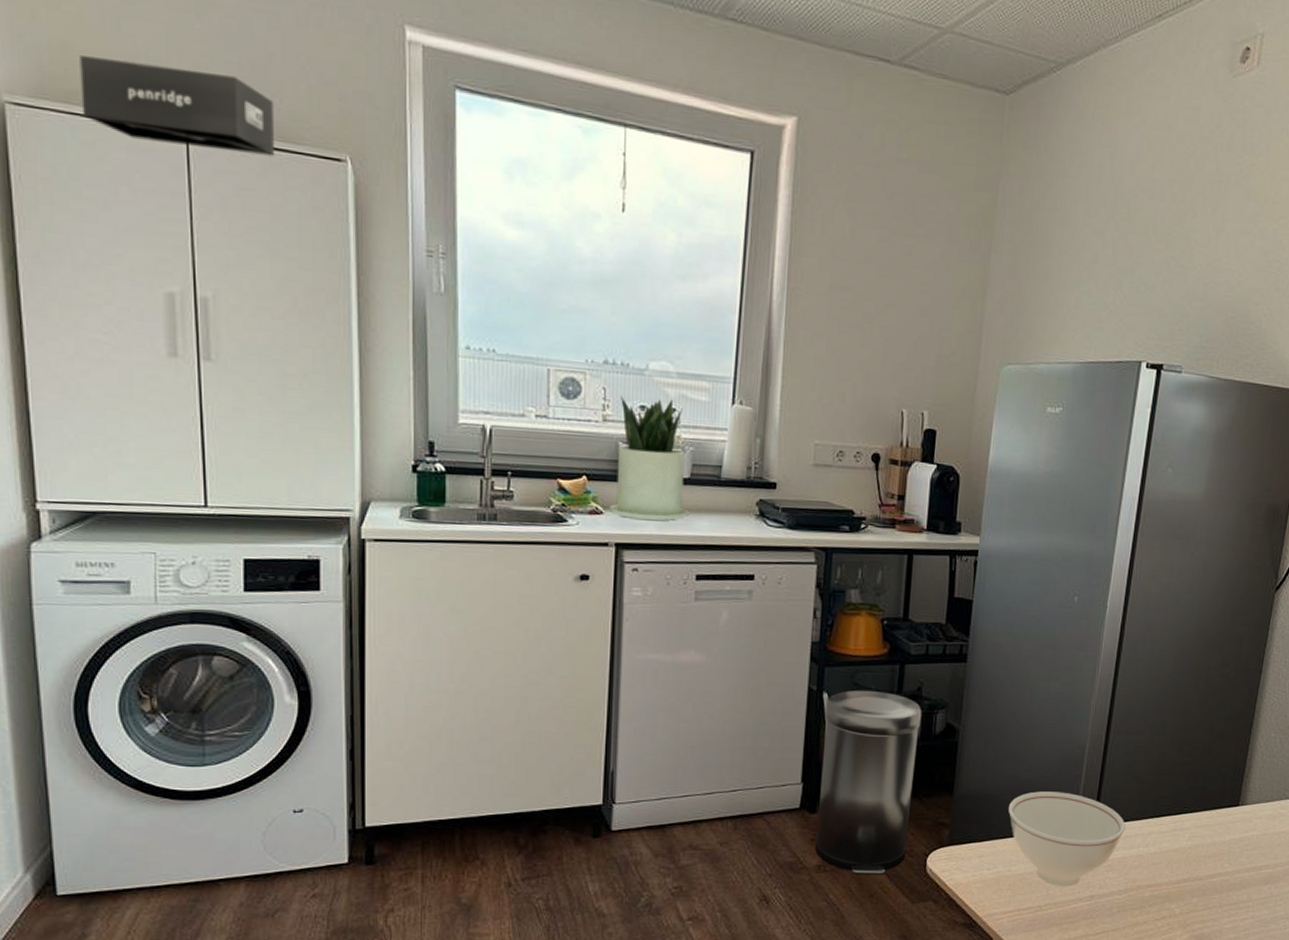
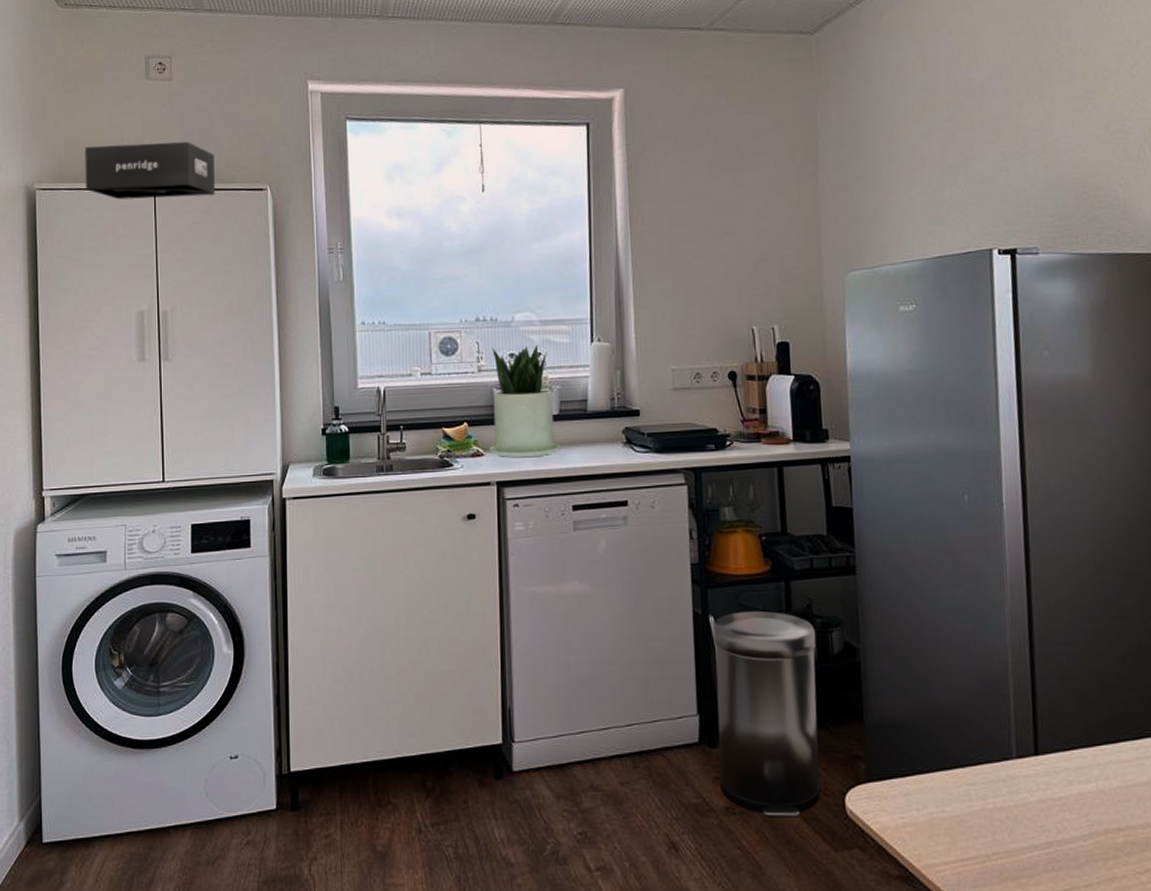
bowl: present [1008,791,1126,887] -> none [928,715,1076,831]

